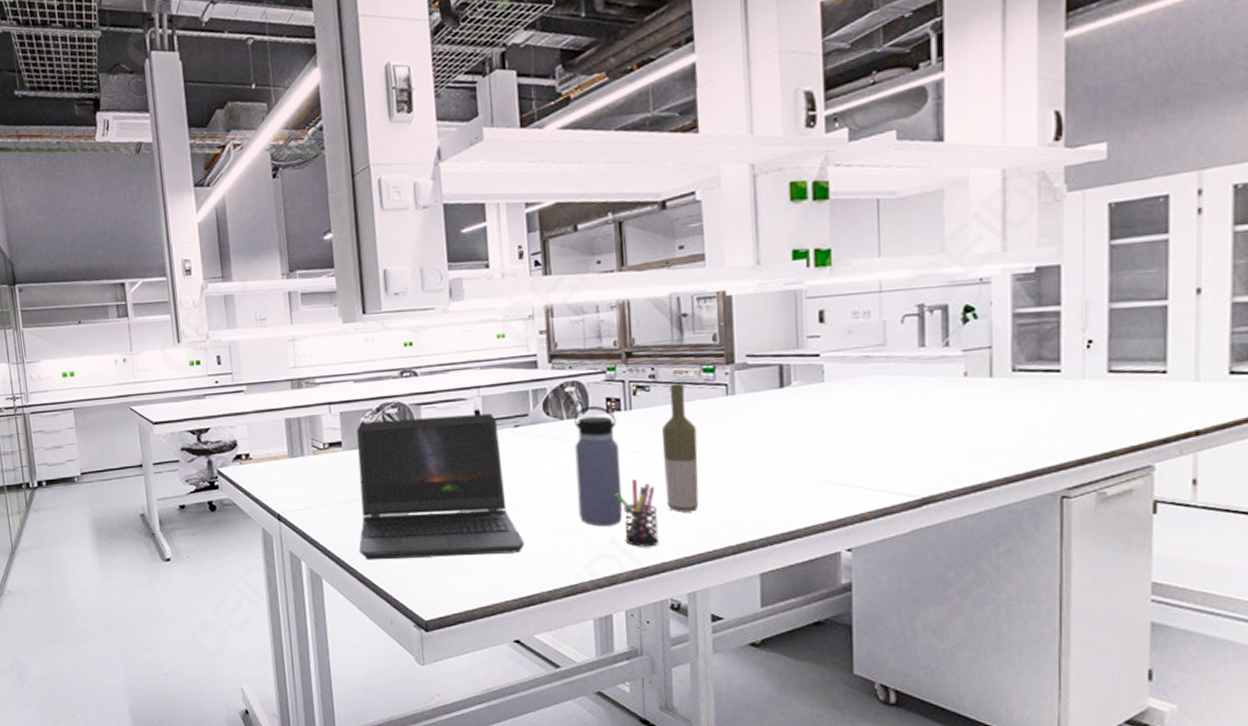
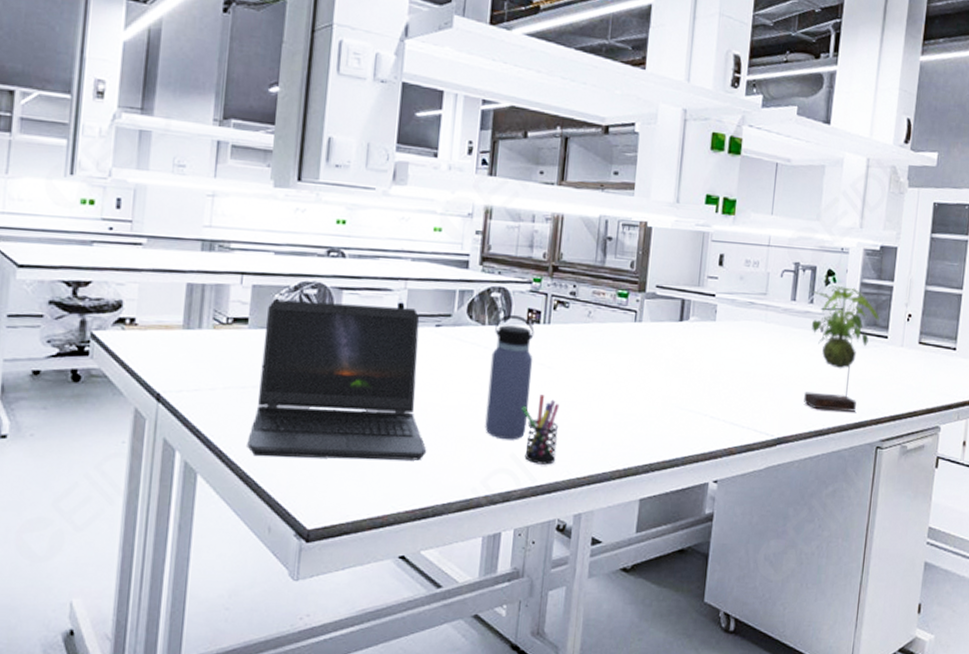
bottle: present [661,383,699,512] -> none [568,304,605,433]
plant: none [943,320,1045,463] -> present [804,286,879,412]

